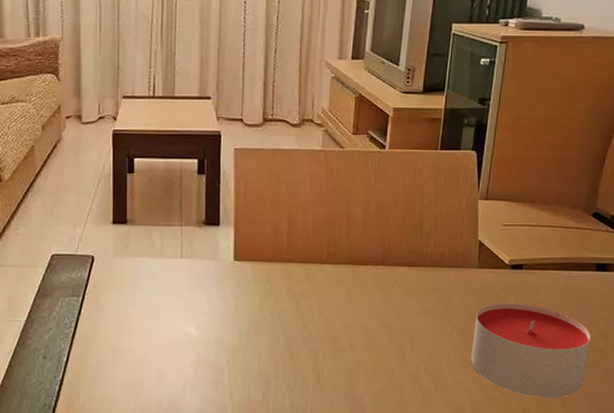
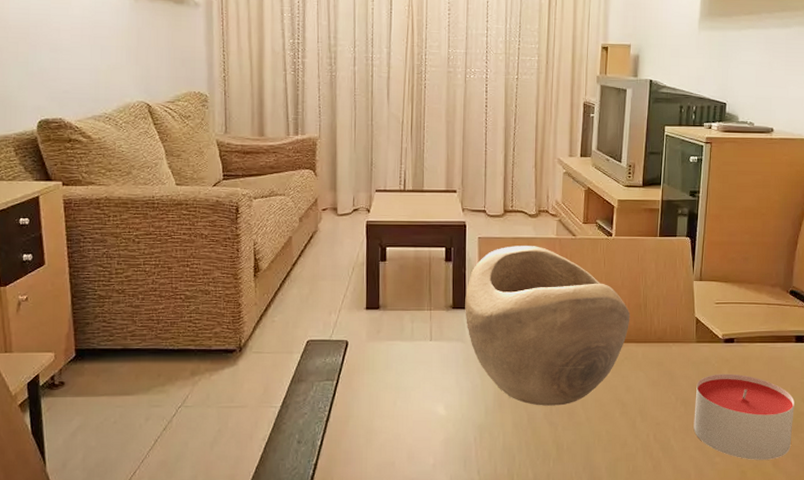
decorative bowl: none [218,158,404,331] -> present [465,246,631,406]

